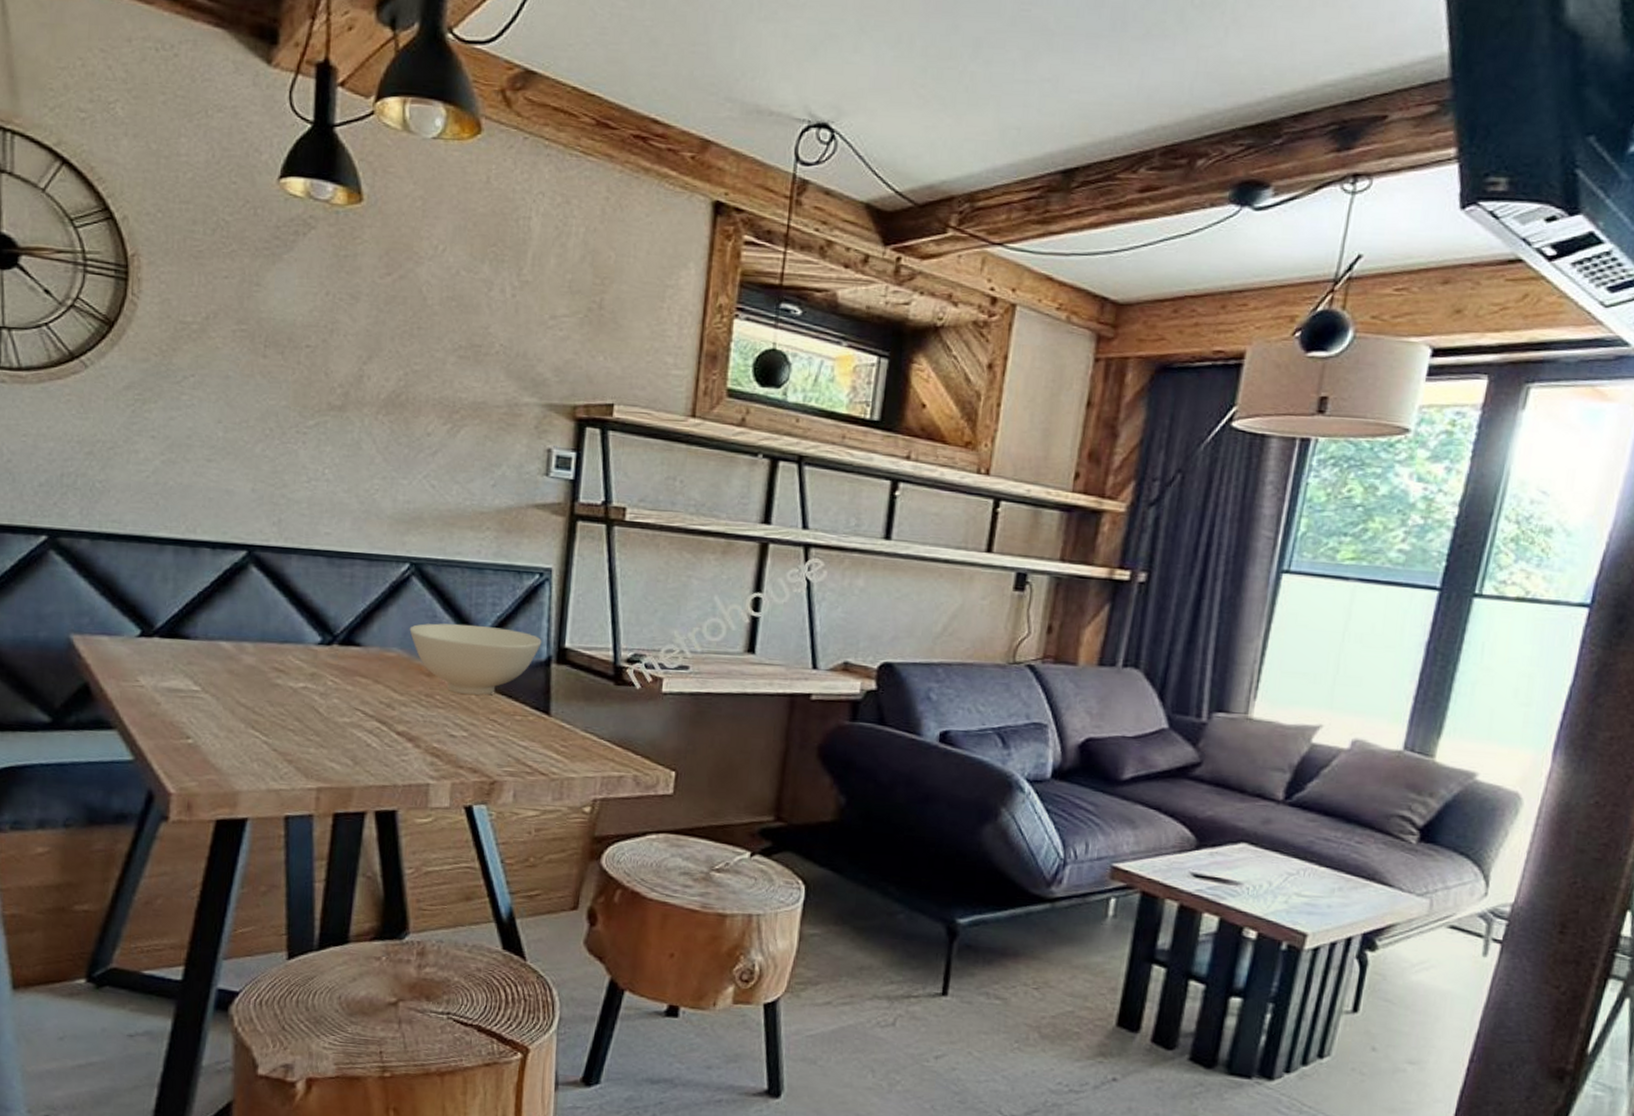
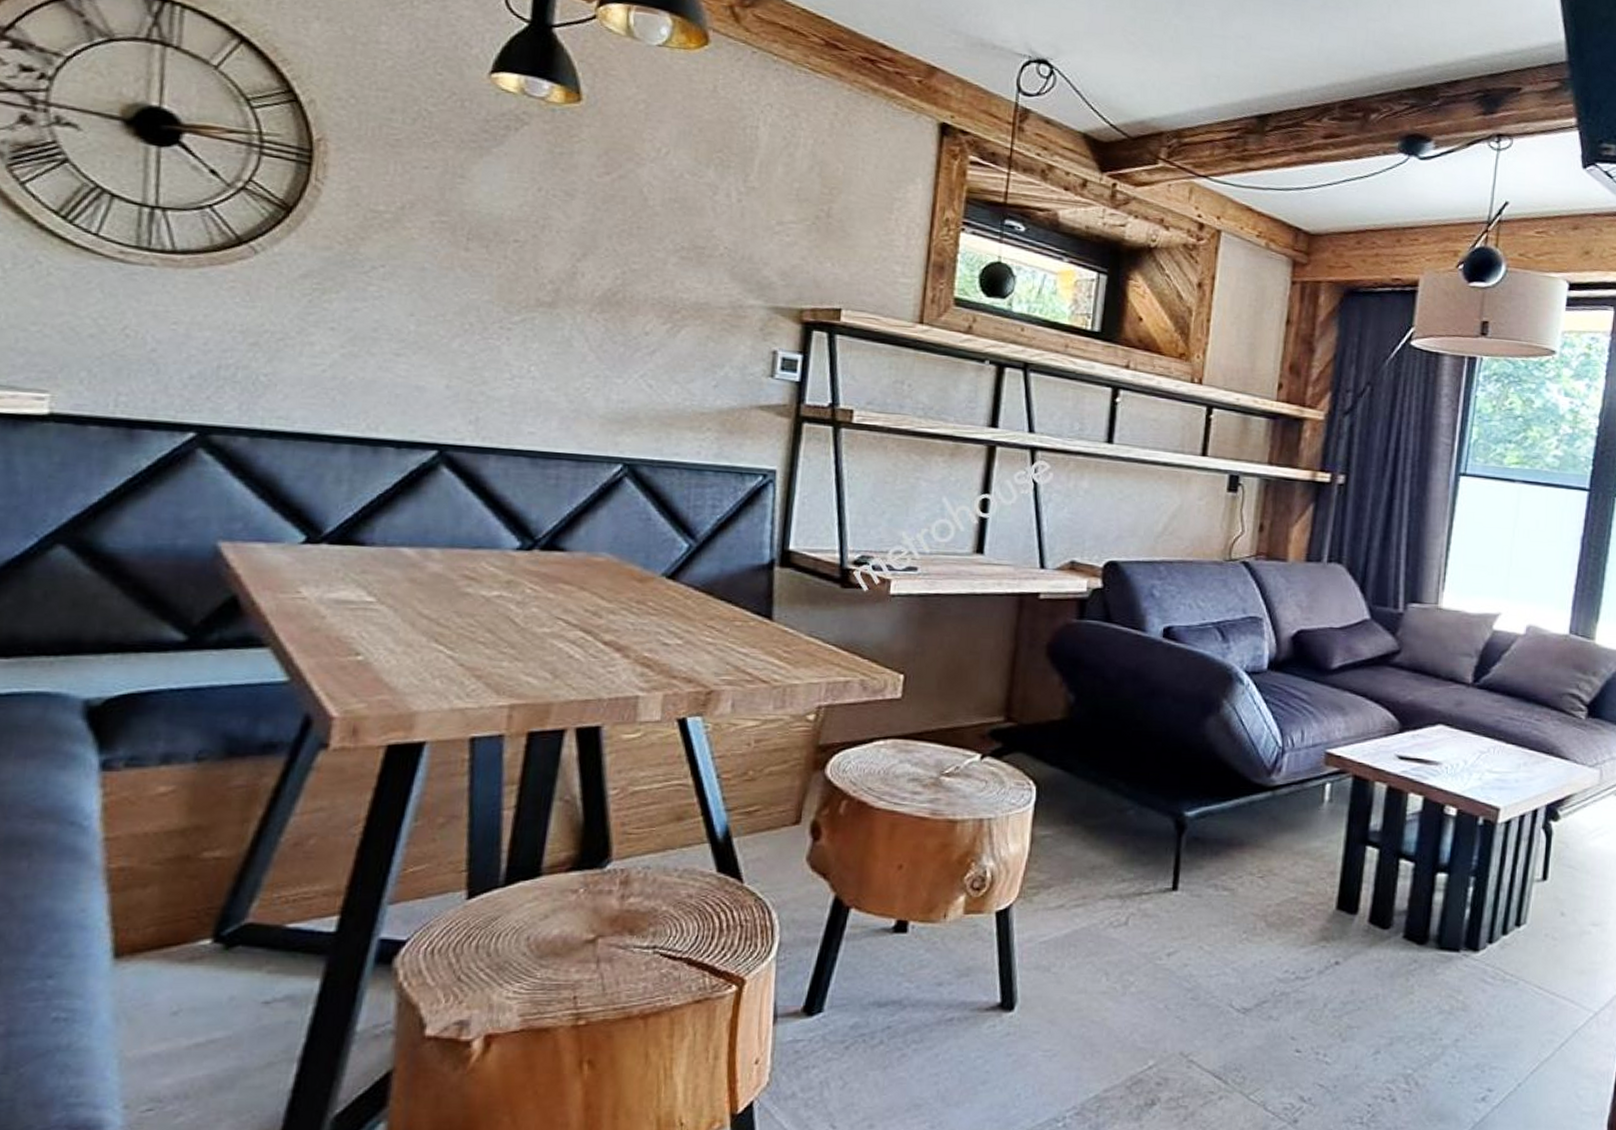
bowl: present [409,623,542,695] -> none [620,526,765,601]

